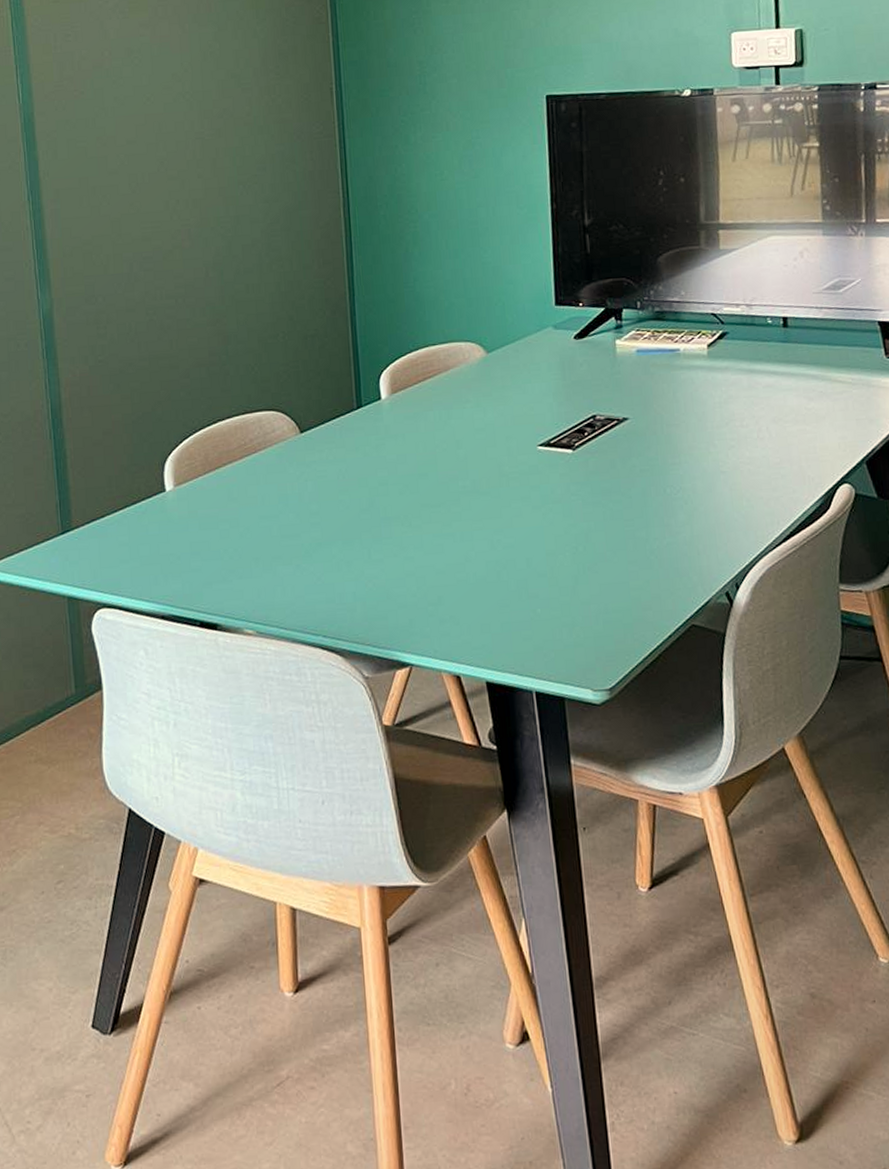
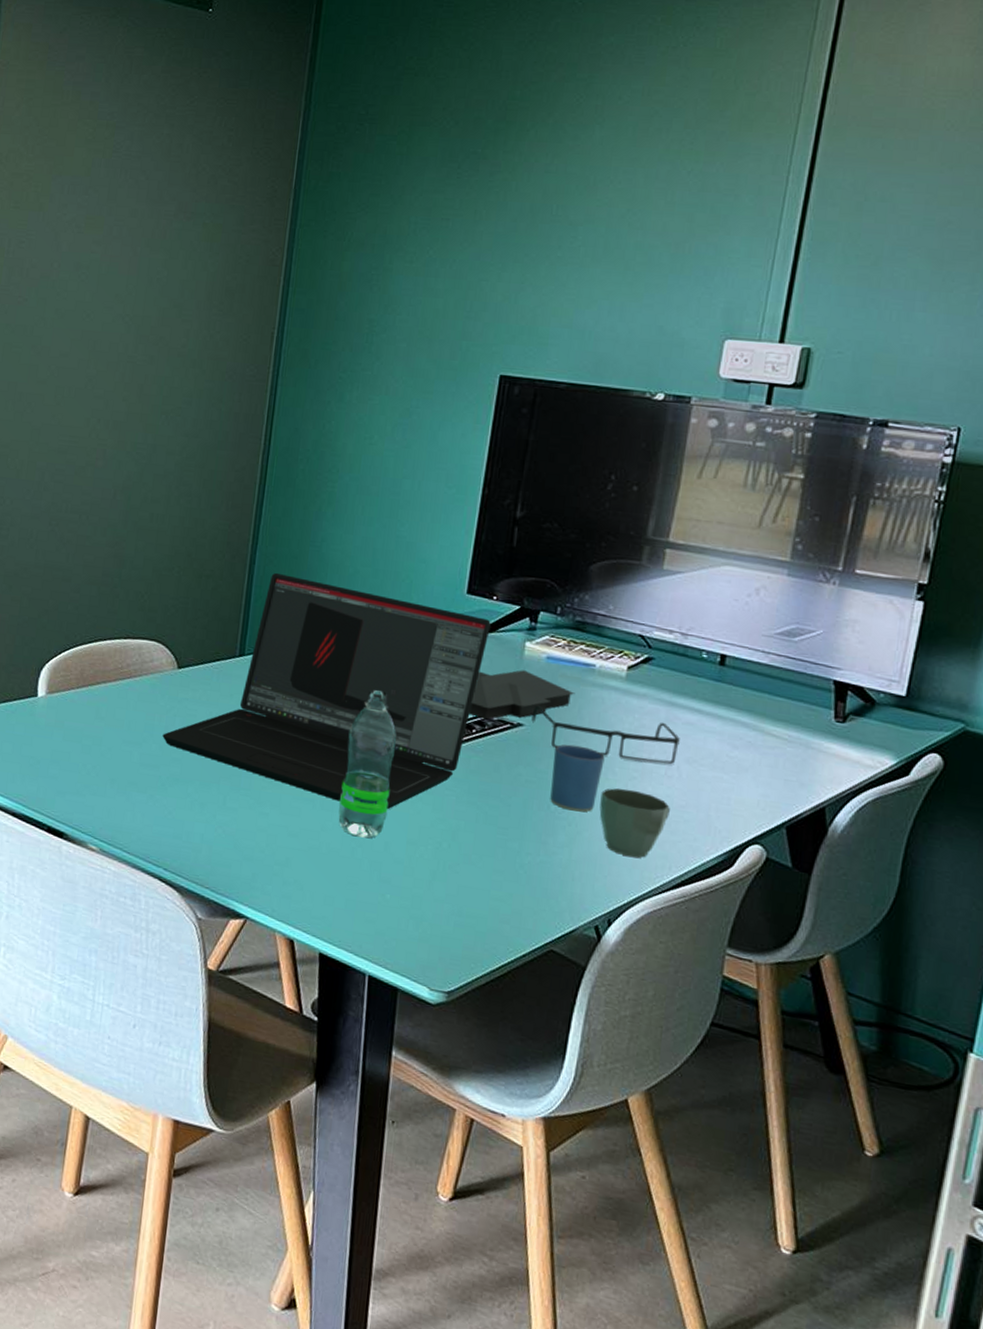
laptop: none [297,319,583,530] -> present [162,572,491,810]
bottle: none [473,414,523,560] -> present [338,689,397,839]
papers: none [578,367,668,421] -> present [469,670,575,720]
glasses: none [634,390,764,434] -> present [531,705,680,765]
mug: none [659,427,705,490] -> present [550,744,605,812]
cup: none [707,457,769,521] -> present [599,788,670,858]

